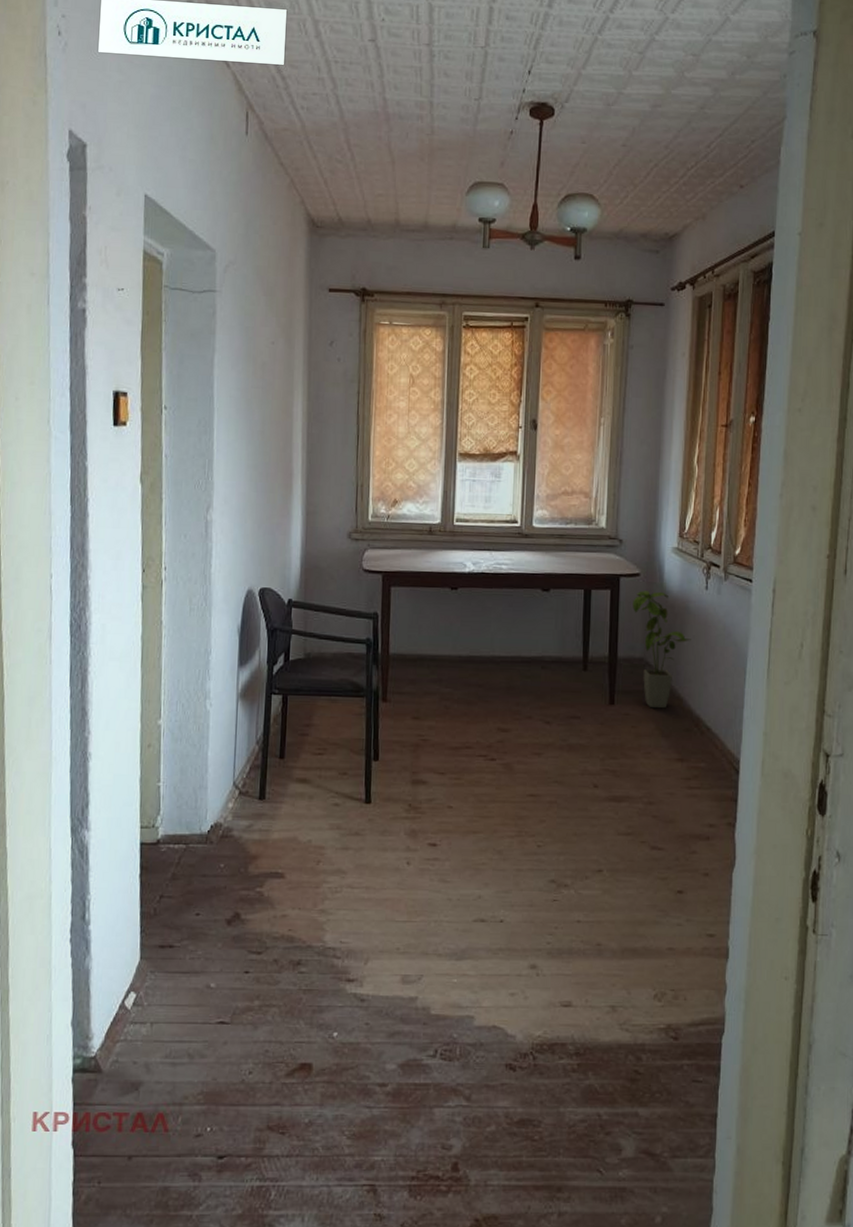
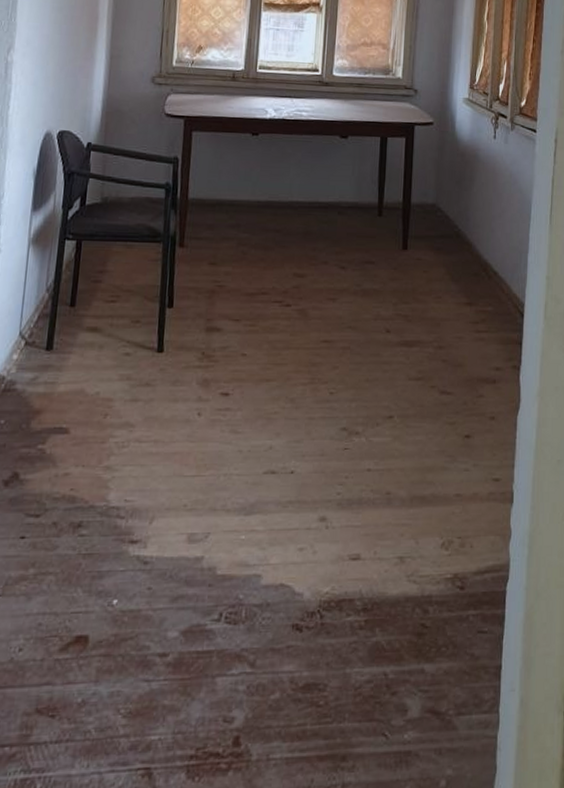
house plant: present [633,591,691,709] -> none [426,139,480,254]

